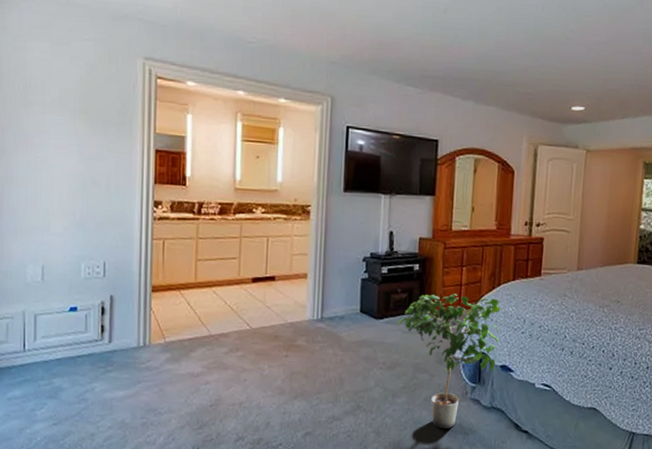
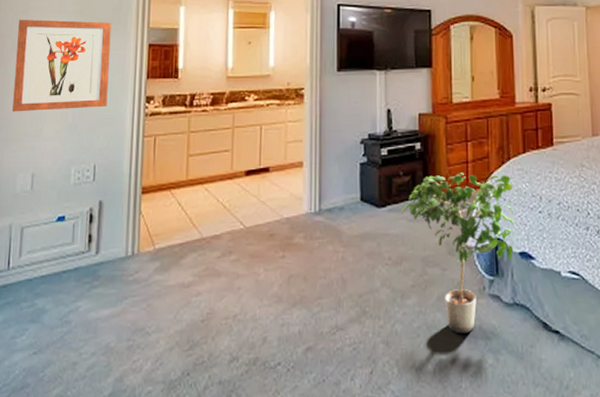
wall art: none [18,112,116,208] -> present [12,19,112,112]

